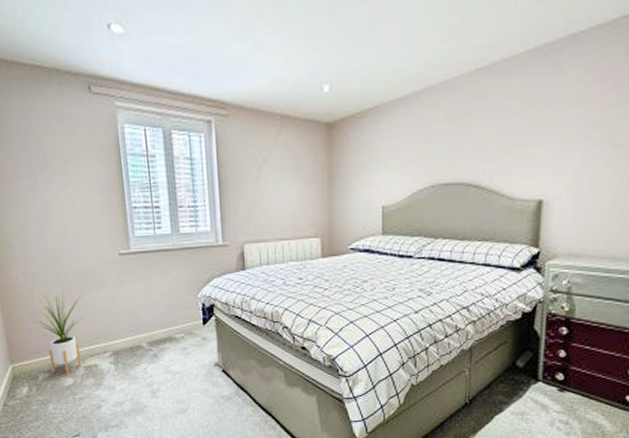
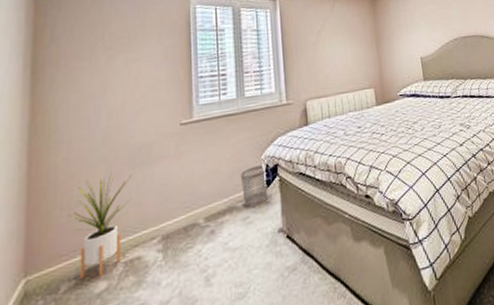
wastebasket: none [177,304,205,340] -> present [240,165,268,208]

